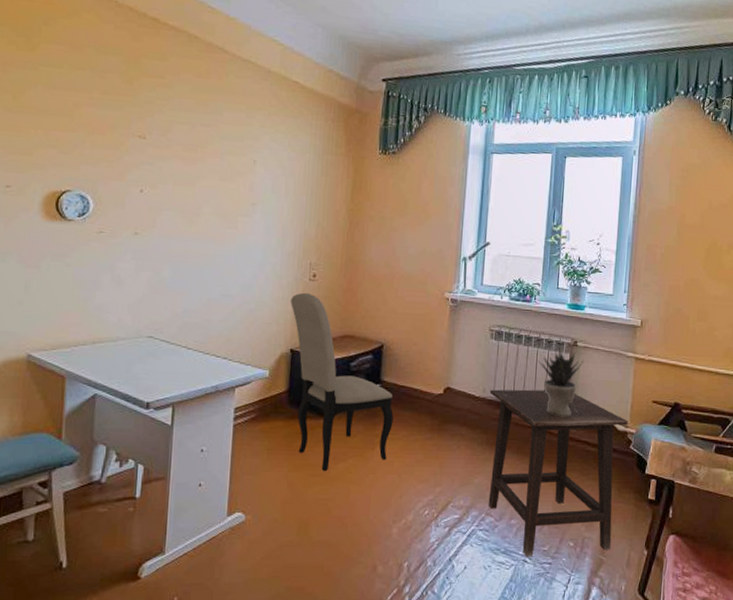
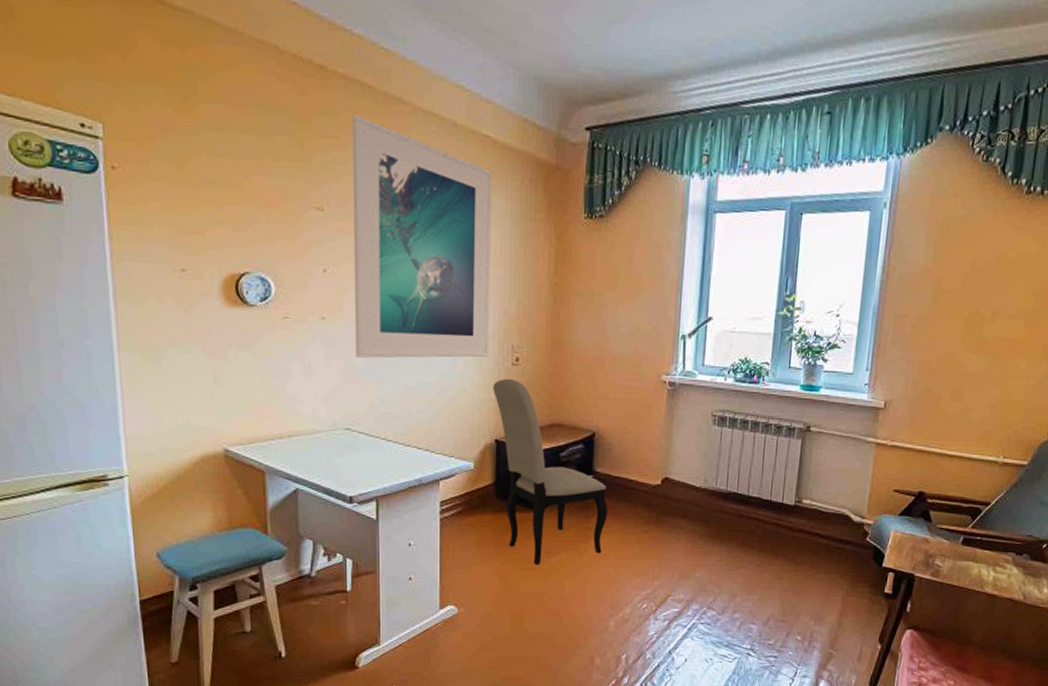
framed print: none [164,59,300,273] -> present [352,114,492,358]
side table: present [488,389,628,557] -> none [710,479,865,651]
potted plant: present [537,345,584,416] -> none [765,431,817,507]

